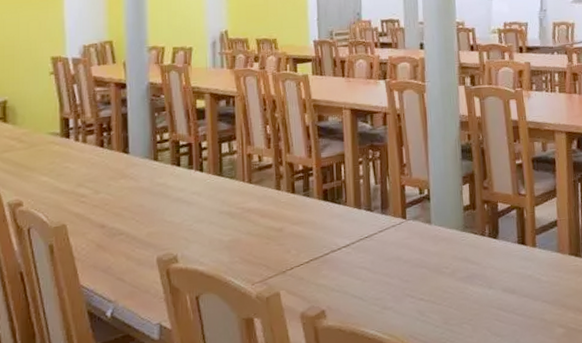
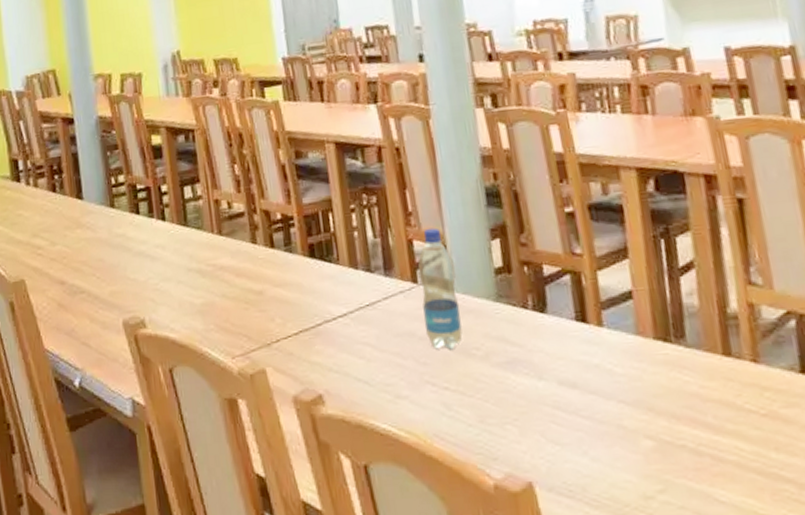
bottle: none [407,176,437,270] -> present [418,228,463,350]

